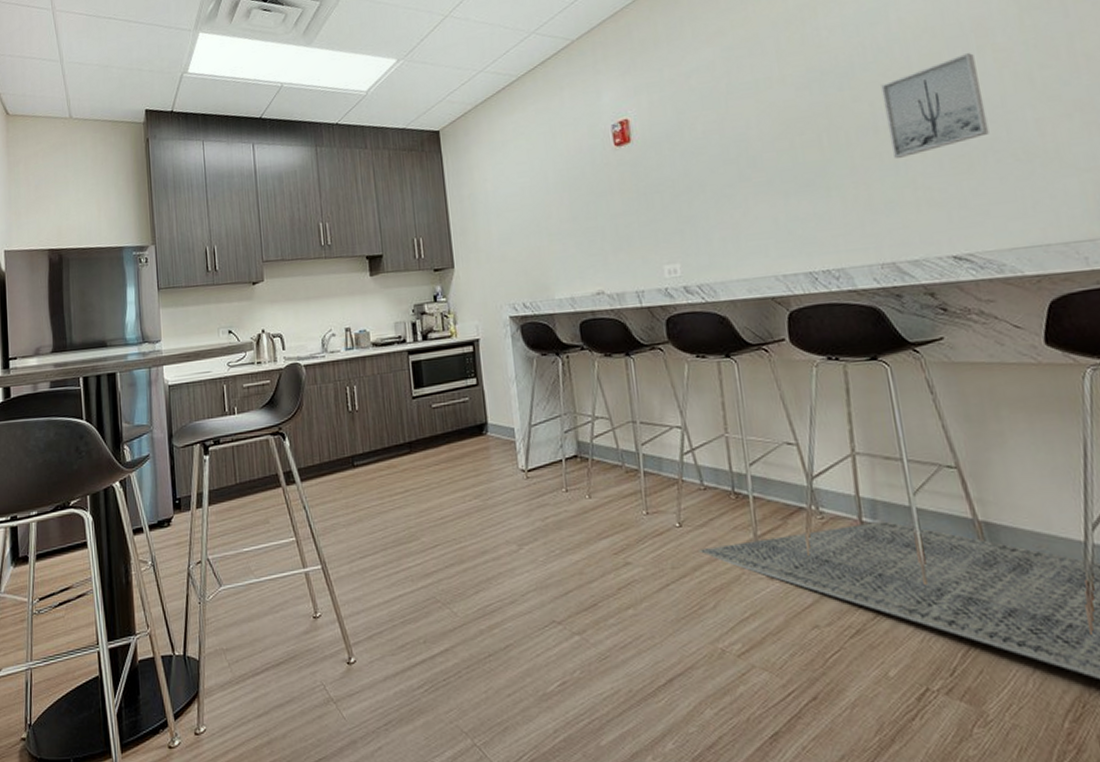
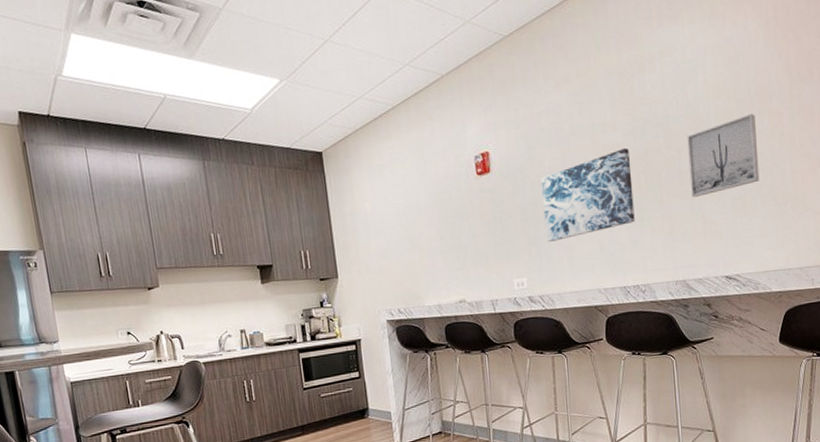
wall art: none [693,104,819,220] -> present [541,147,635,242]

